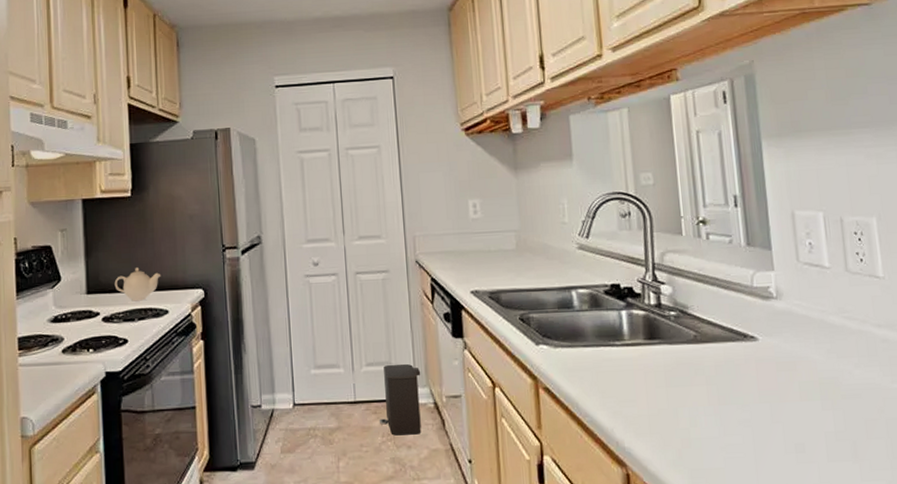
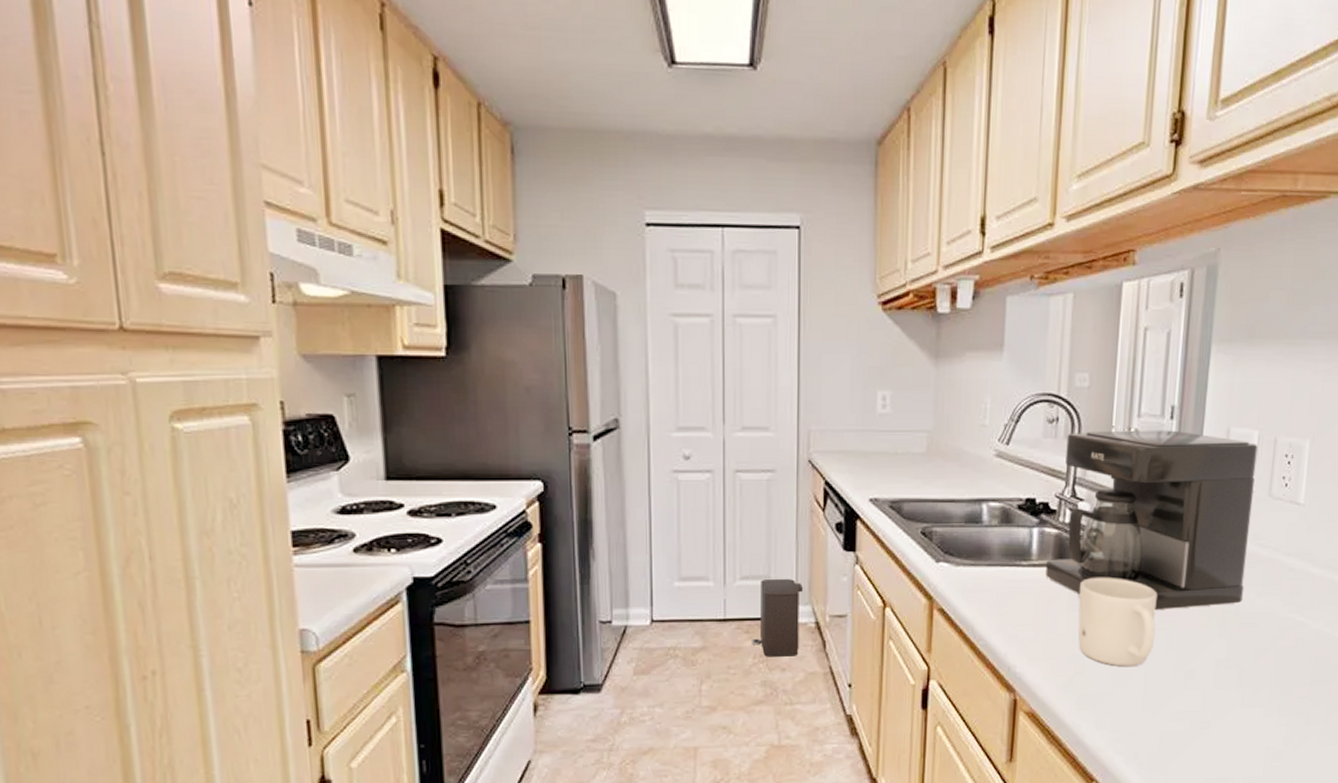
teapot: present [114,267,162,302] -> none [423,449,487,492]
coffee maker: none [638,216,841,383] -> present [1046,430,1258,610]
mug: none [674,353,758,440] -> present [1078,577,1157,666]

